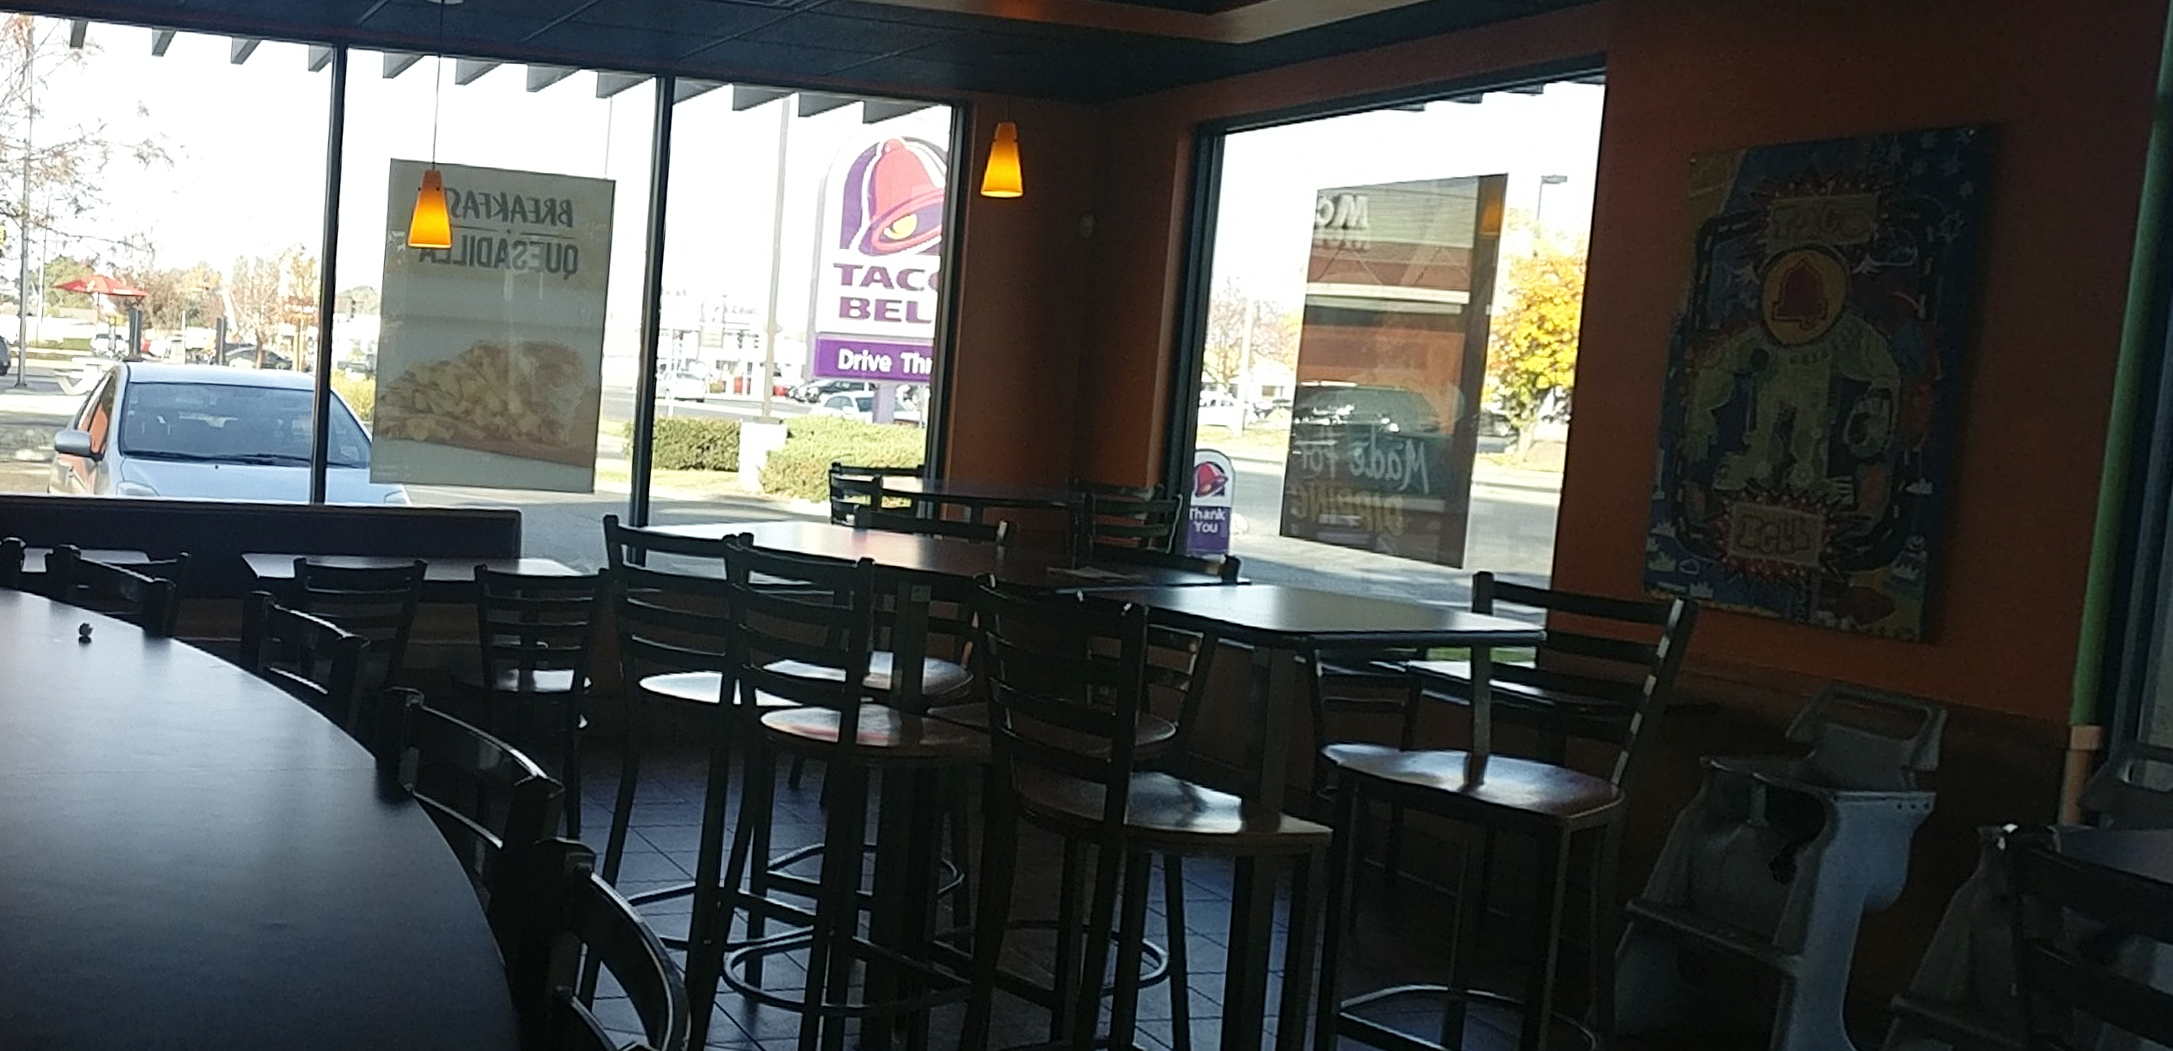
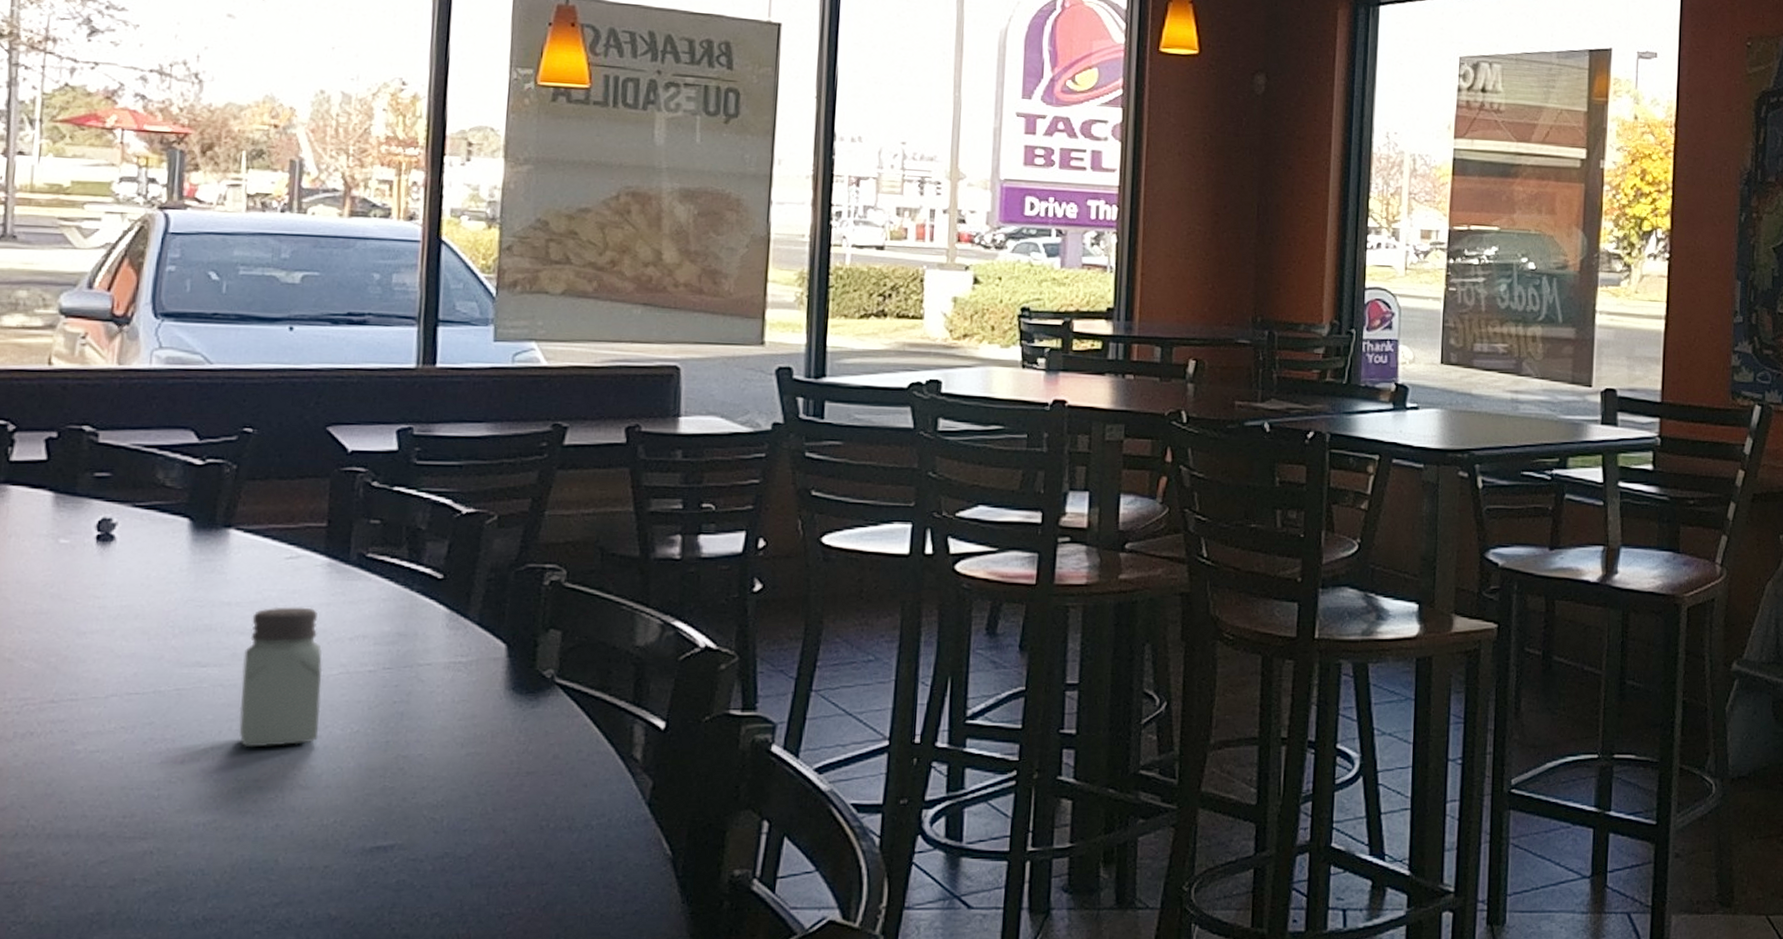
saltshaker: none [176,708,237,829] -> present [239,607,323,748]

